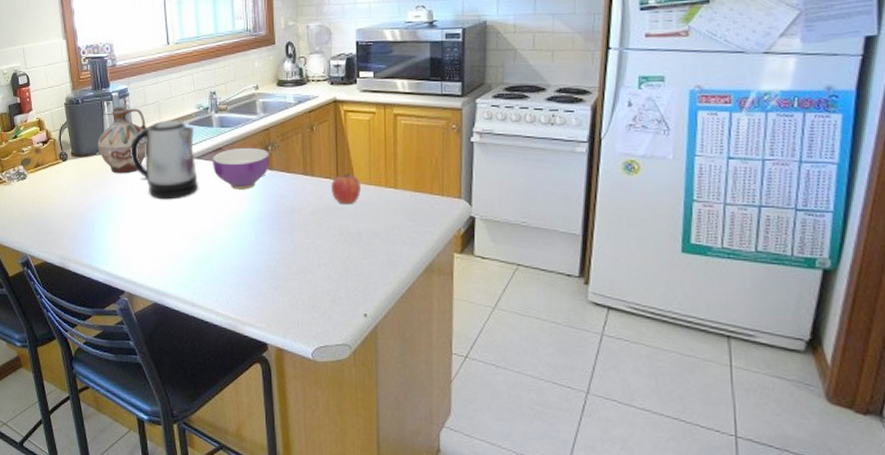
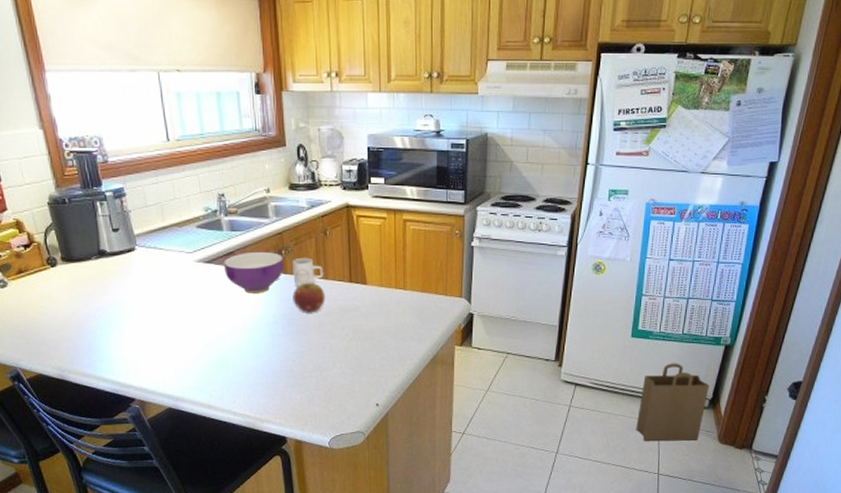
ceramic jug: present [98,106,147,174] -> none [92,207,150,280]
kettle: present [129,120,198,200] -> none [130,222,210,305]
mug: none [278,153,309,184] -> present [292,257,324,287]
fruit: none [278,179,311,210] -> present [292,282,326,312]
fruit: present [331,173,361,205] -> none [345,276,373,306]
shopping bag: none [697,288,804,396] -> present [636,363,709,442]

